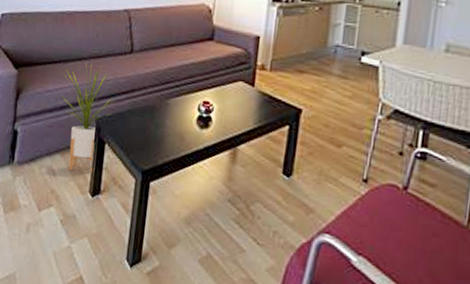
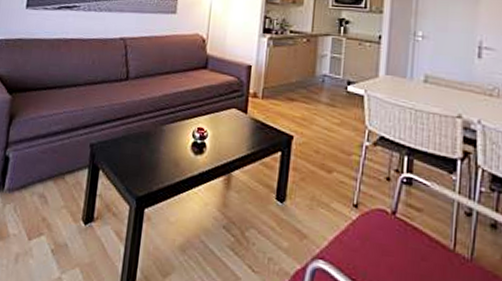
house plant: present [60,62,115,173] -> none [54,88,110,200]

